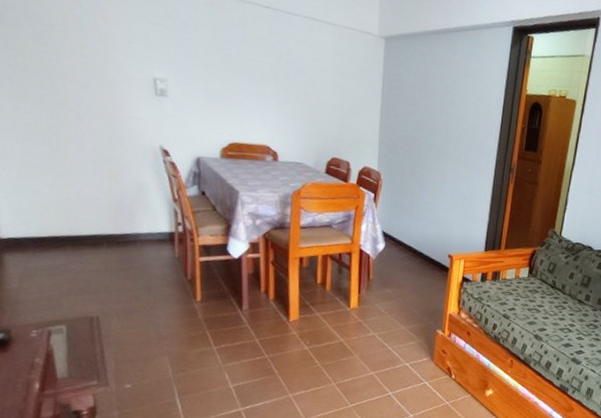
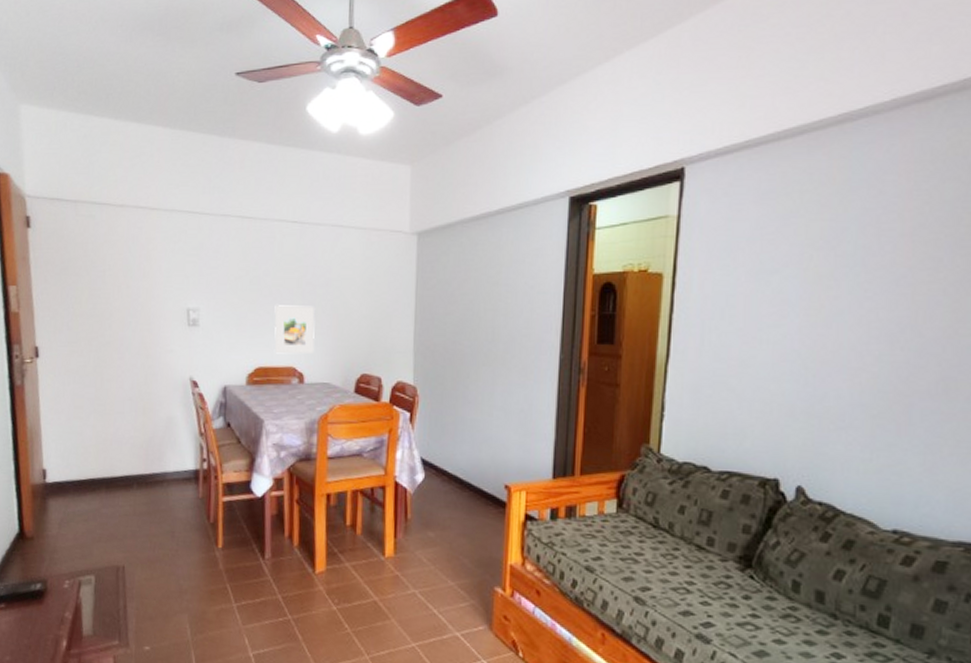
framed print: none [248,86,288,135] -> present [274,305,315,354]

